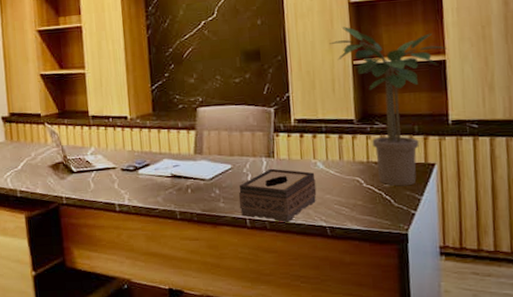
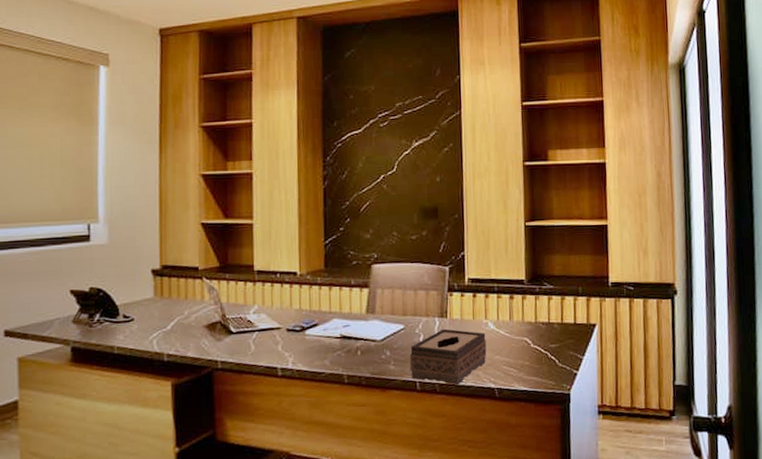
potted plant: present [329,26,448,186] -> none [504,188,610,347]

